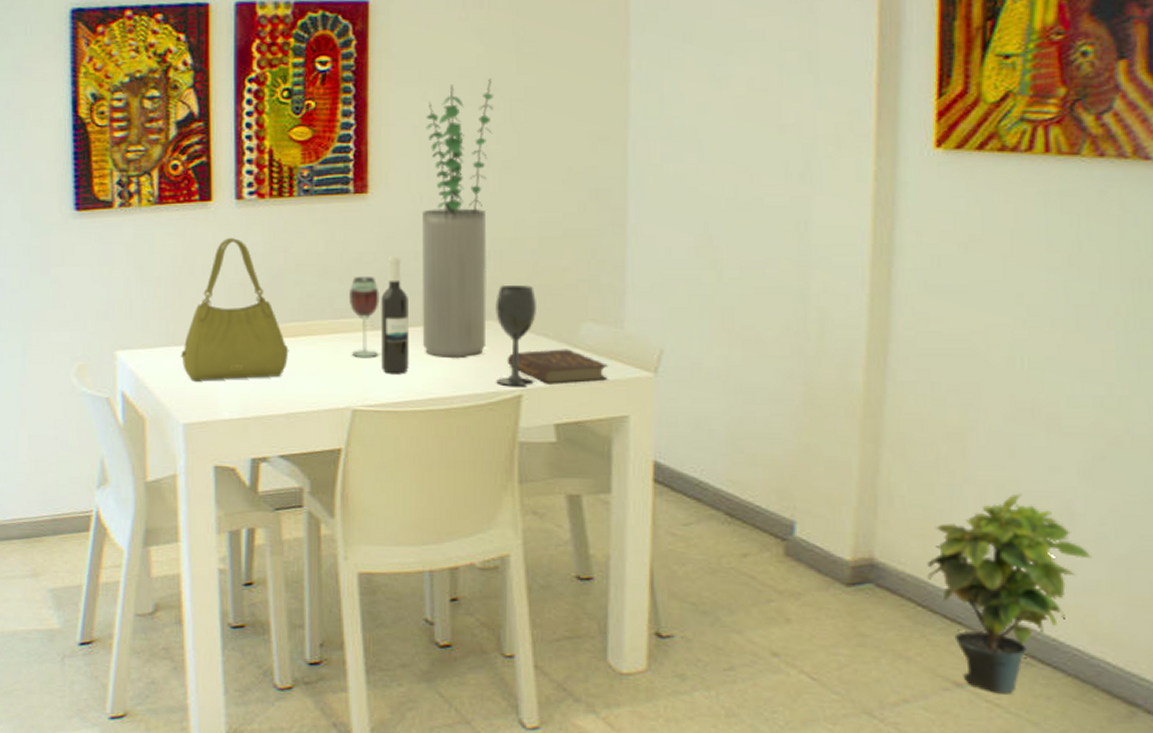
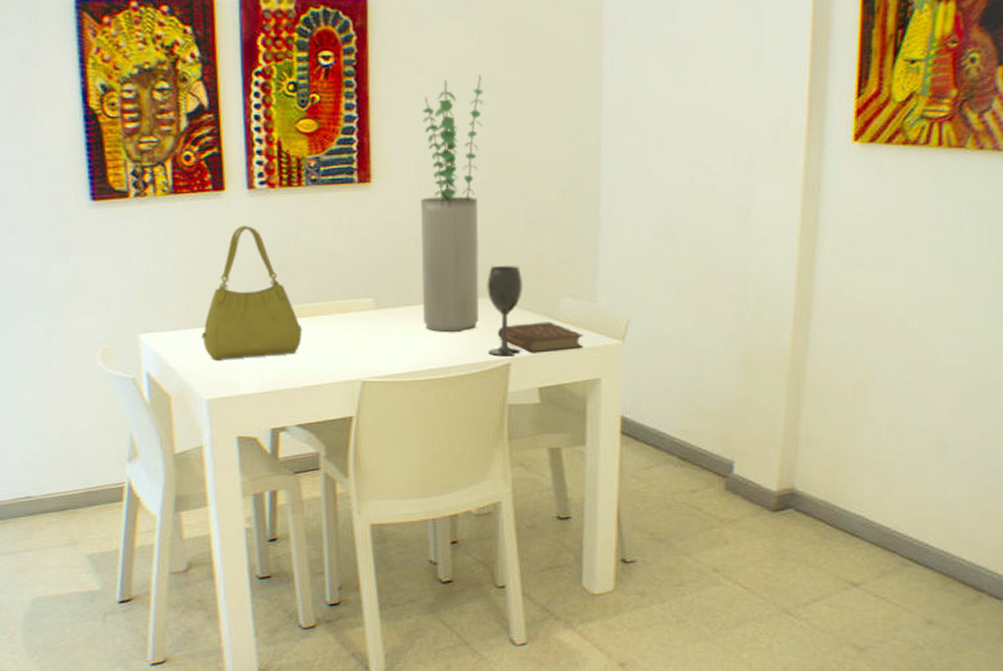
wineglass: present [348,275,380,358] -> none [355,259,384,335]
wine bottle: present [381,255,409,373] -> none [385,240,412,347]
potted plant: present [927,493,1092,694] -> none [835,430,957,590]

